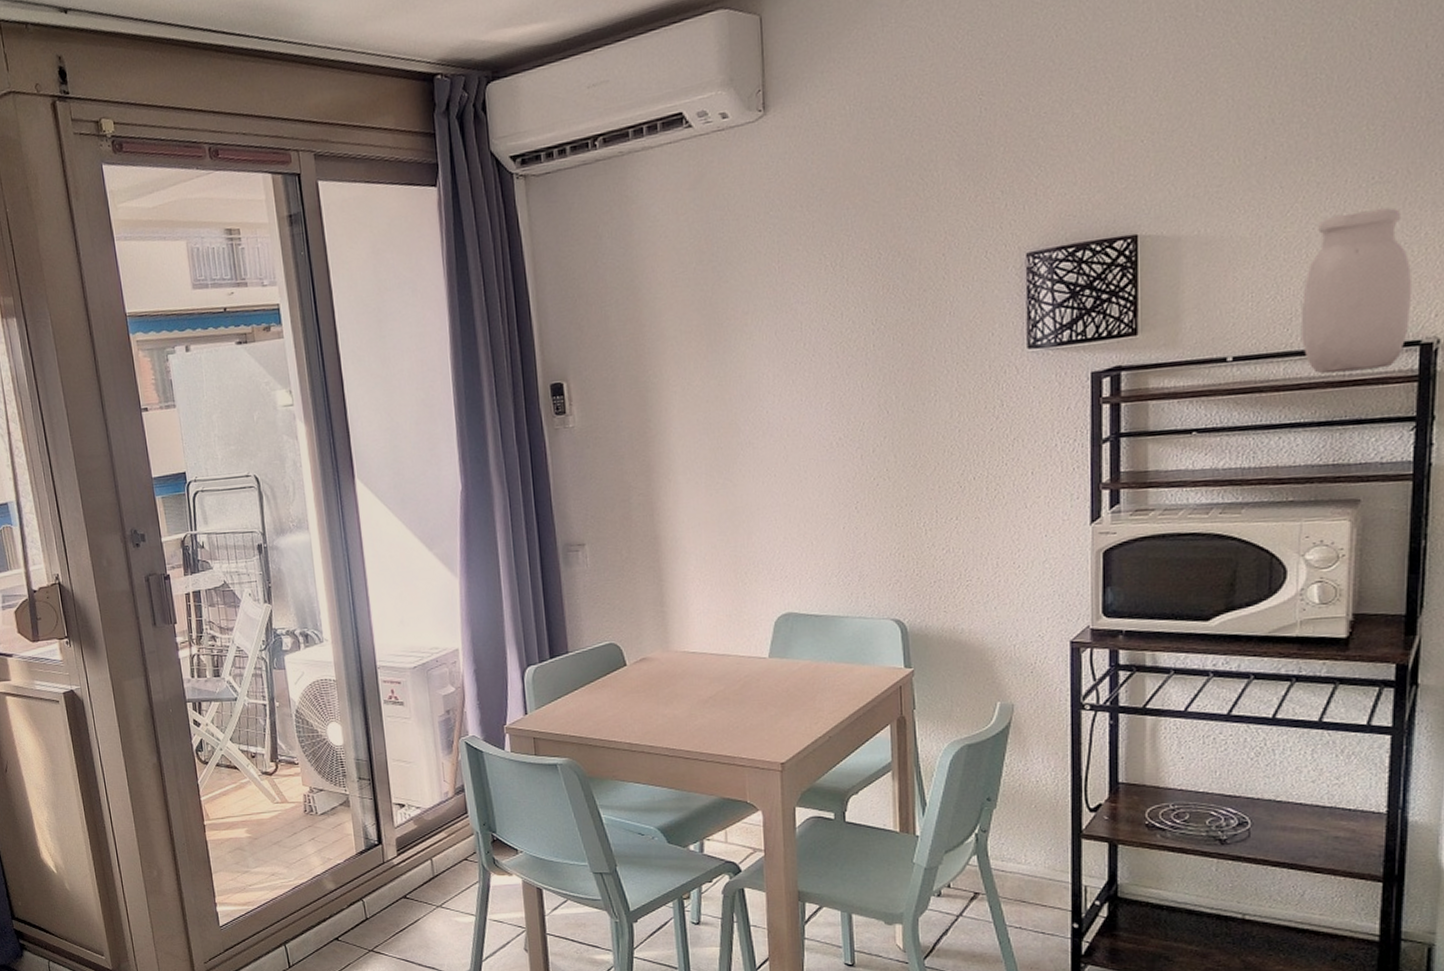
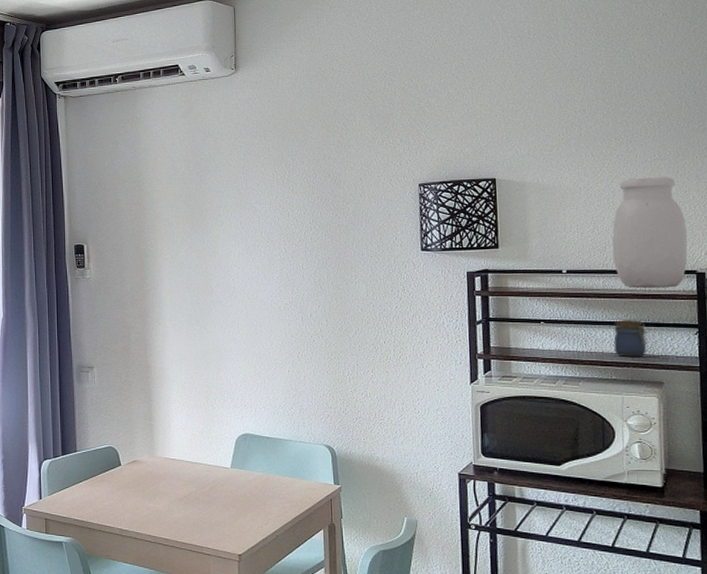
jar: none [1293,418,1341,470] -> present [613,320,647,357]

